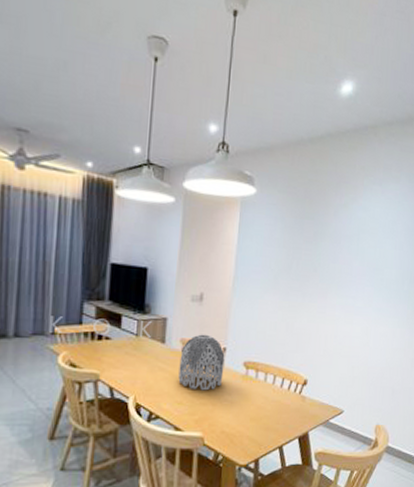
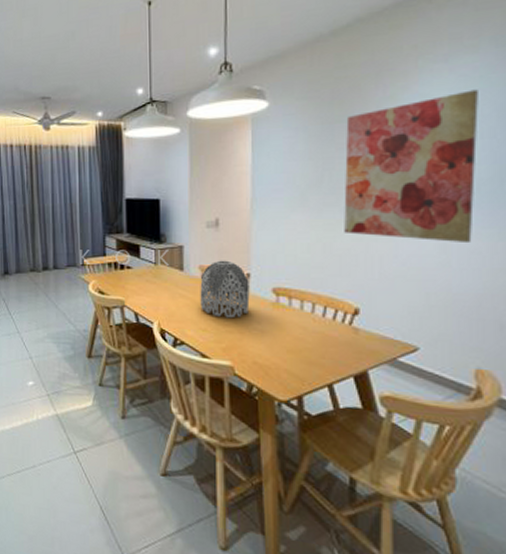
wall art: none [303,210,397,329] -> present [344,89,478,244]

